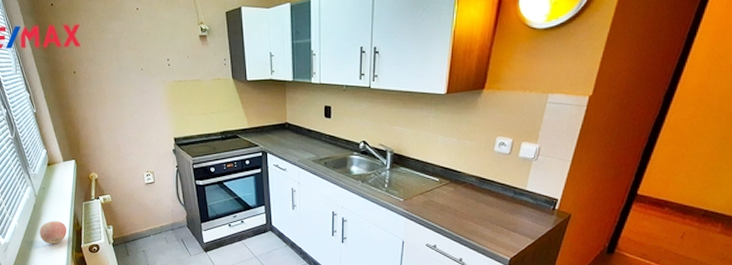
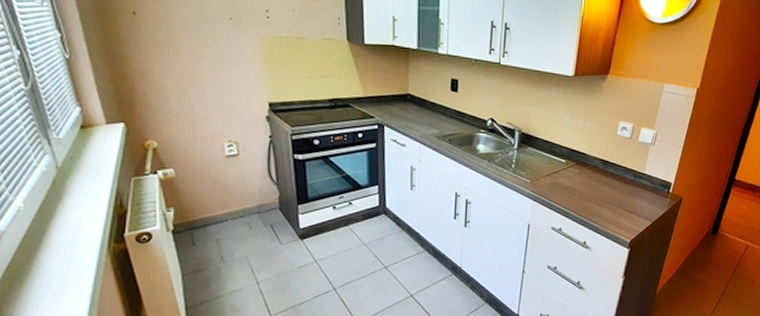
apple: present [39,221,67,245] -> none [58,201,104,233]

